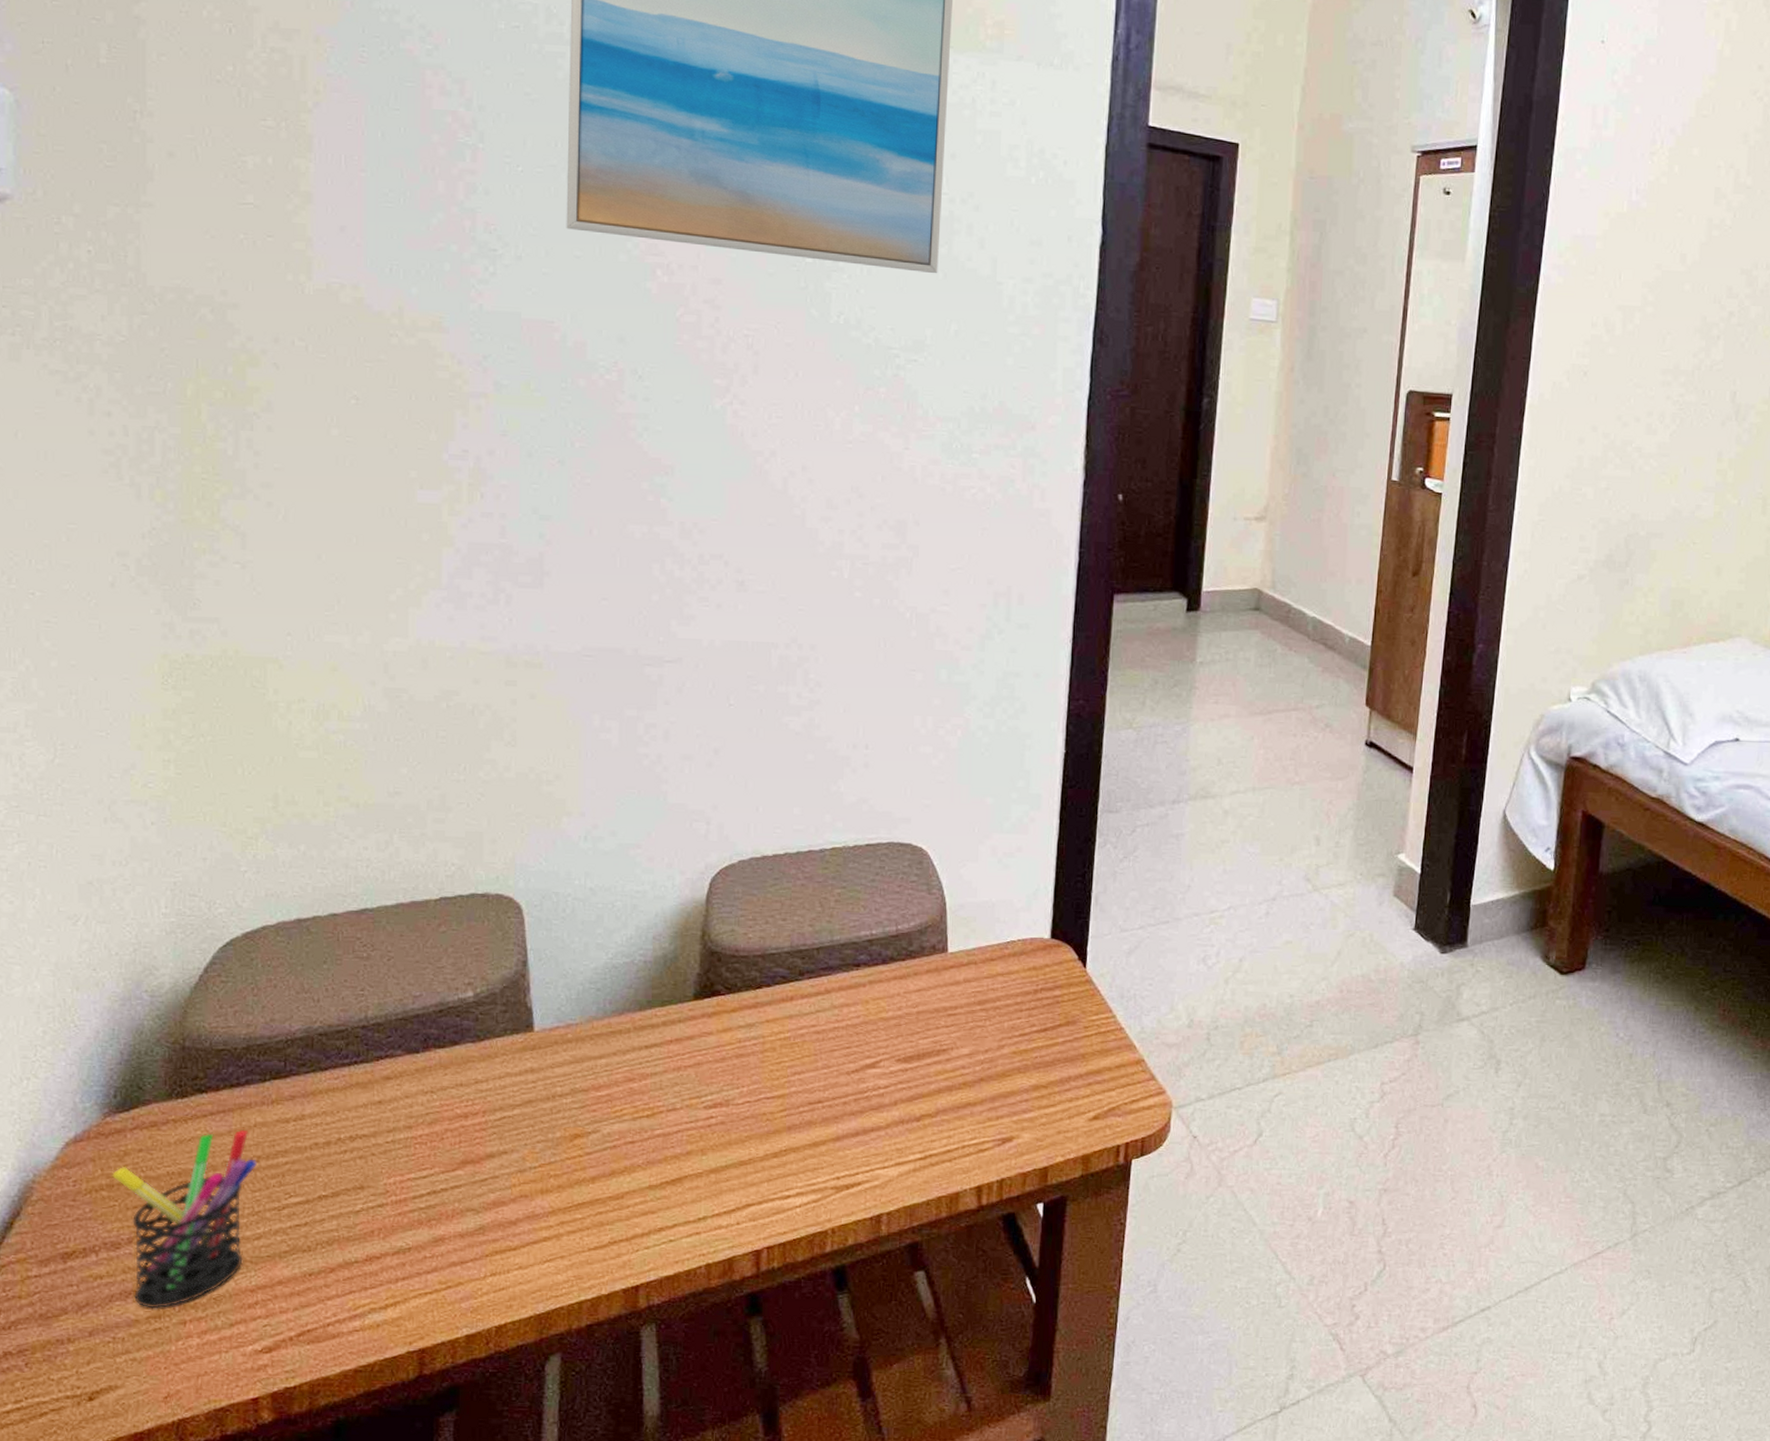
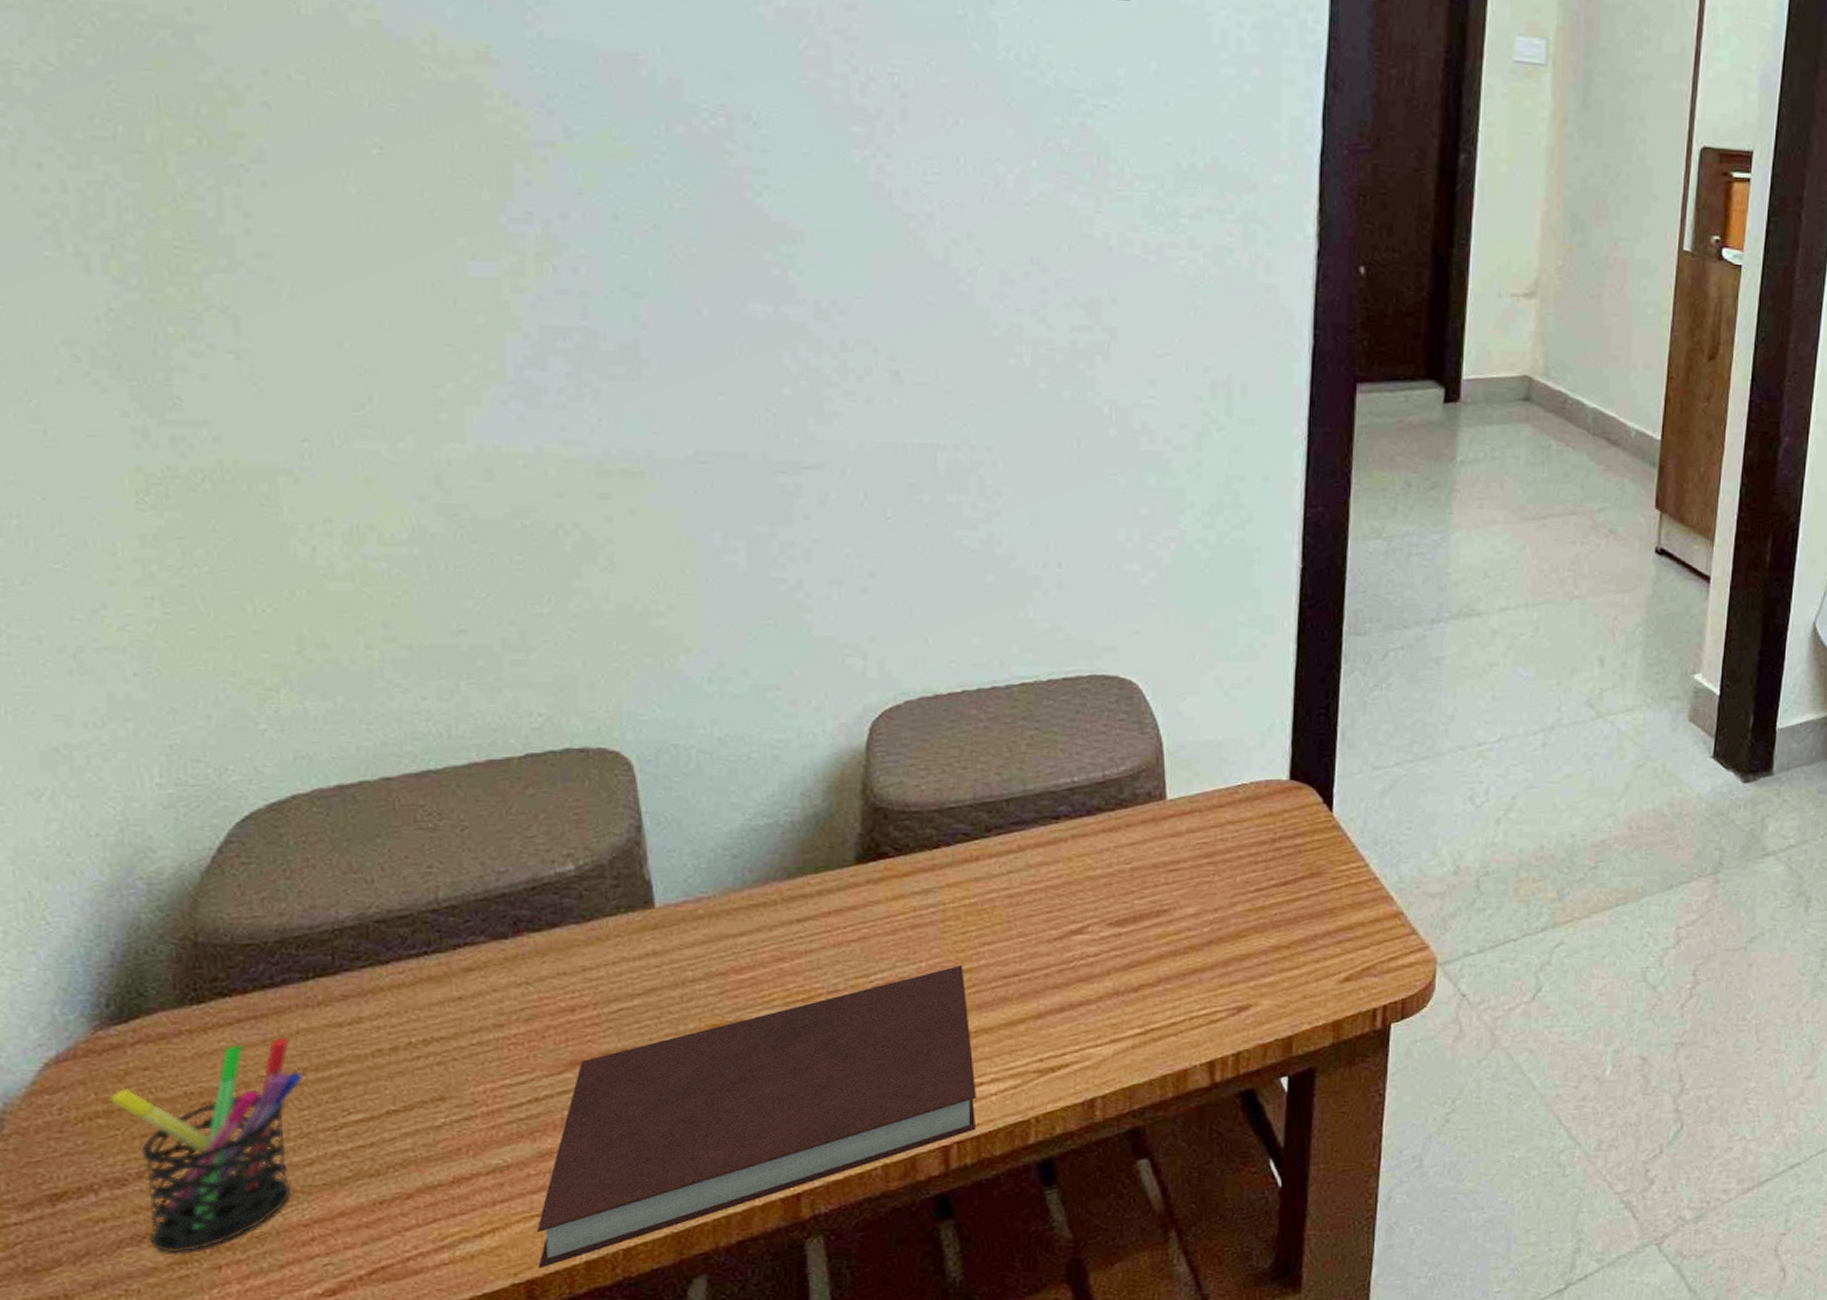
notebook: none [428,1091,784,1339] -> present [536,966,977,1269]

